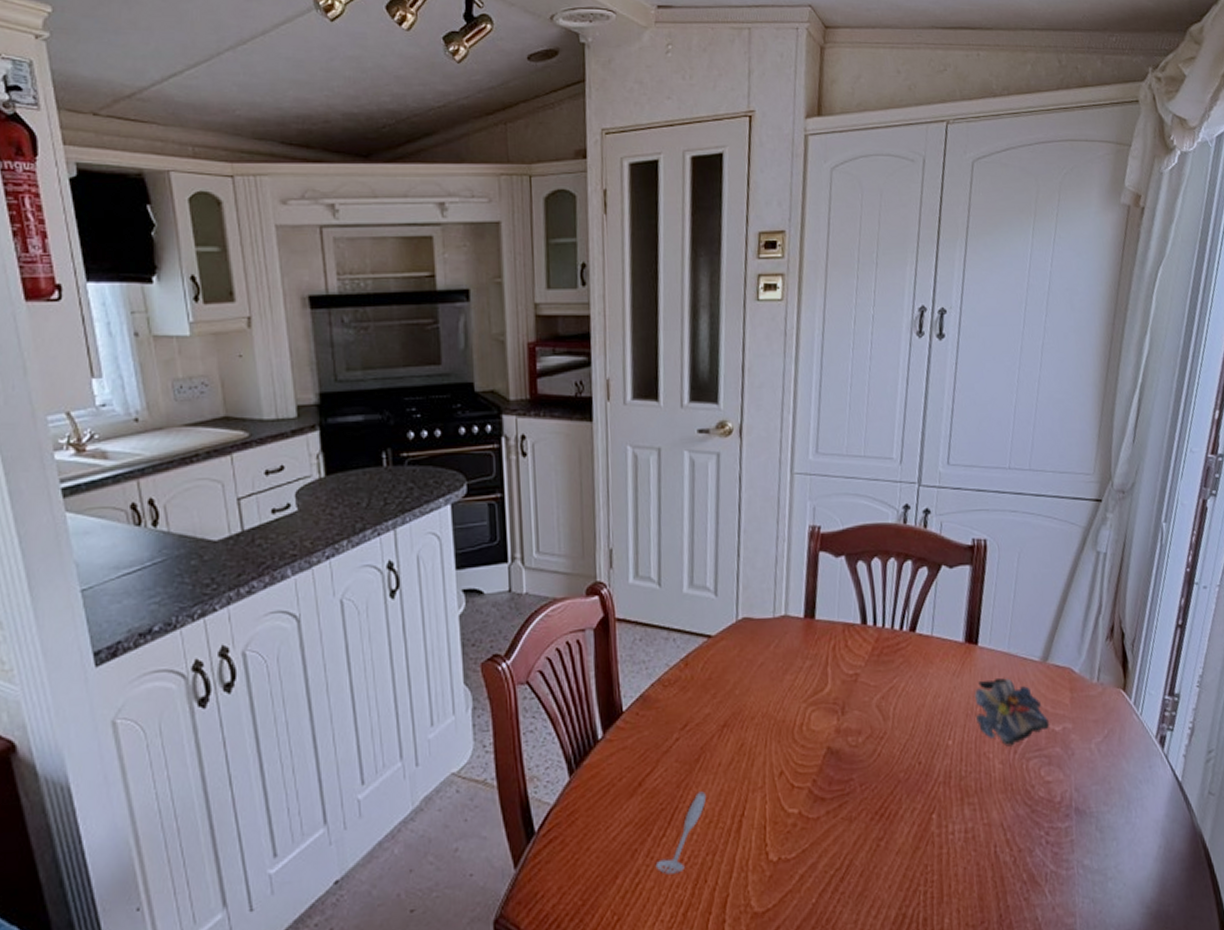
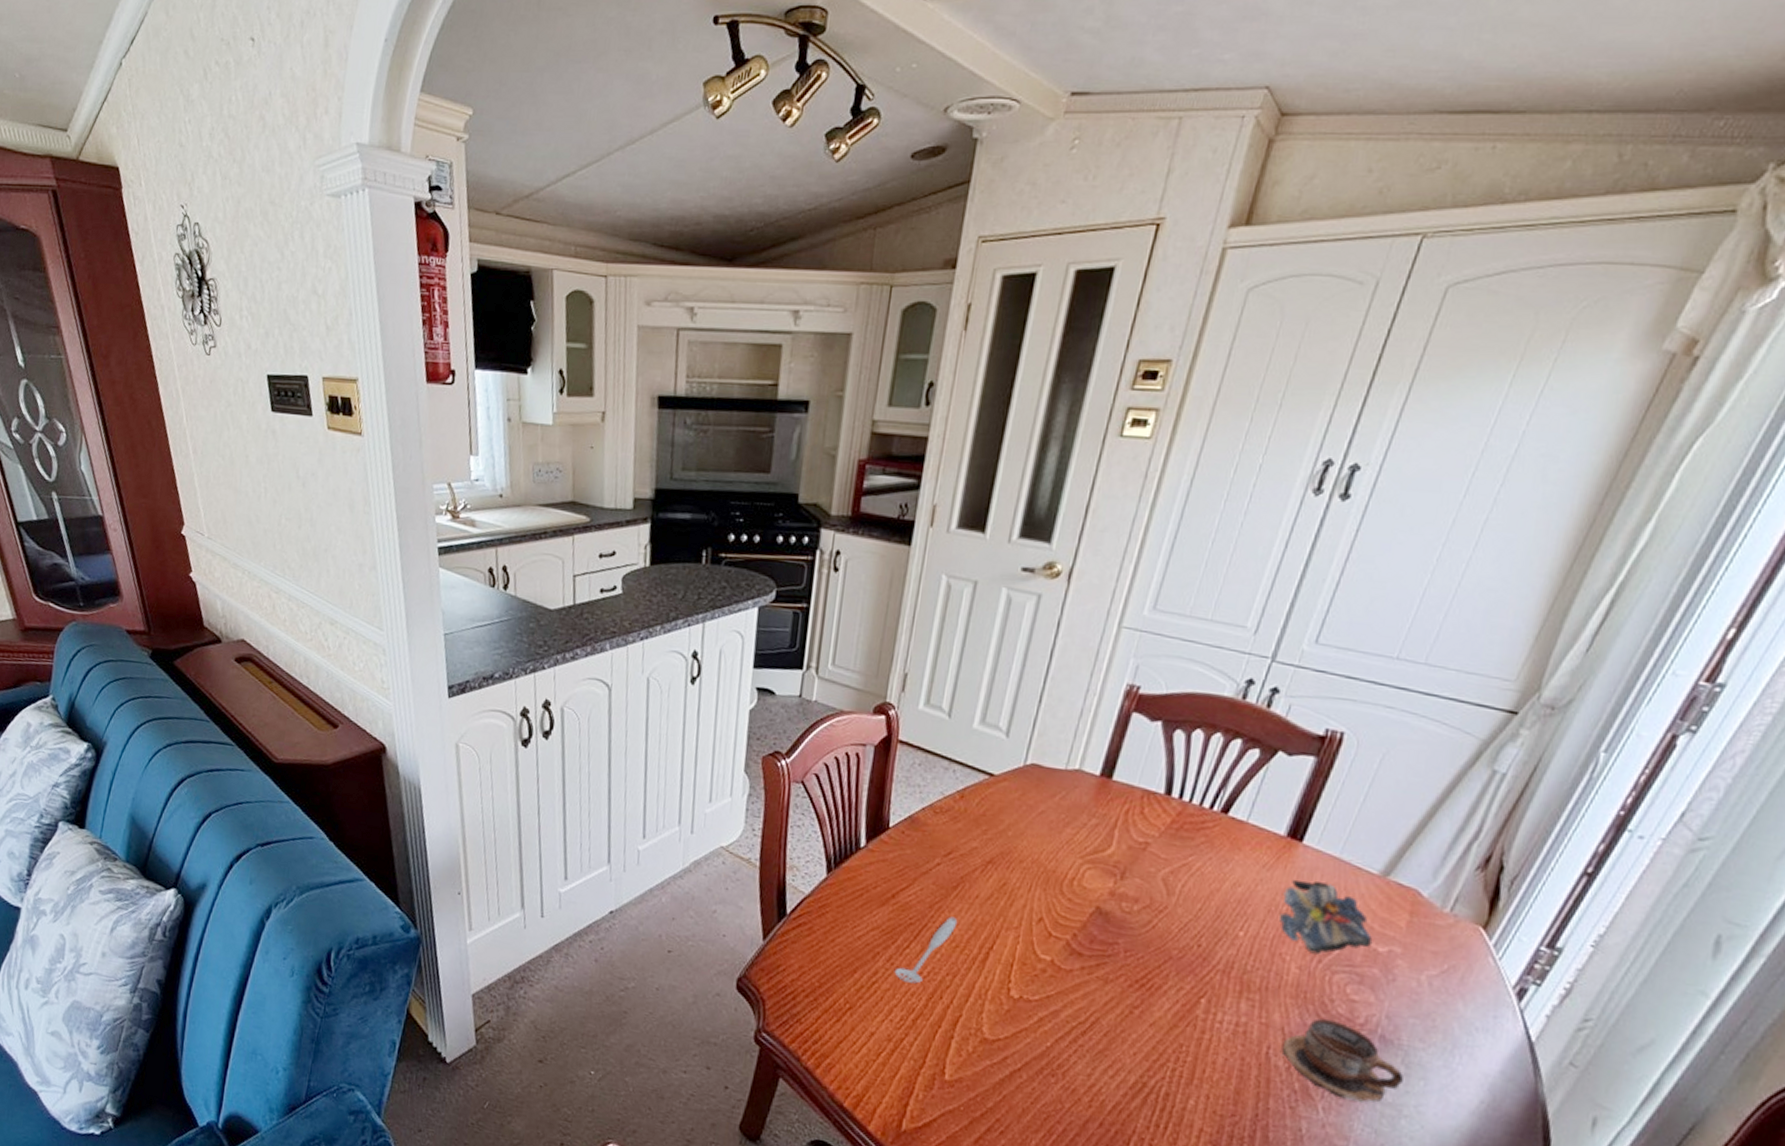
cup: none [1005,804,1101,877] -> present [1281,1018,1403,1104]

